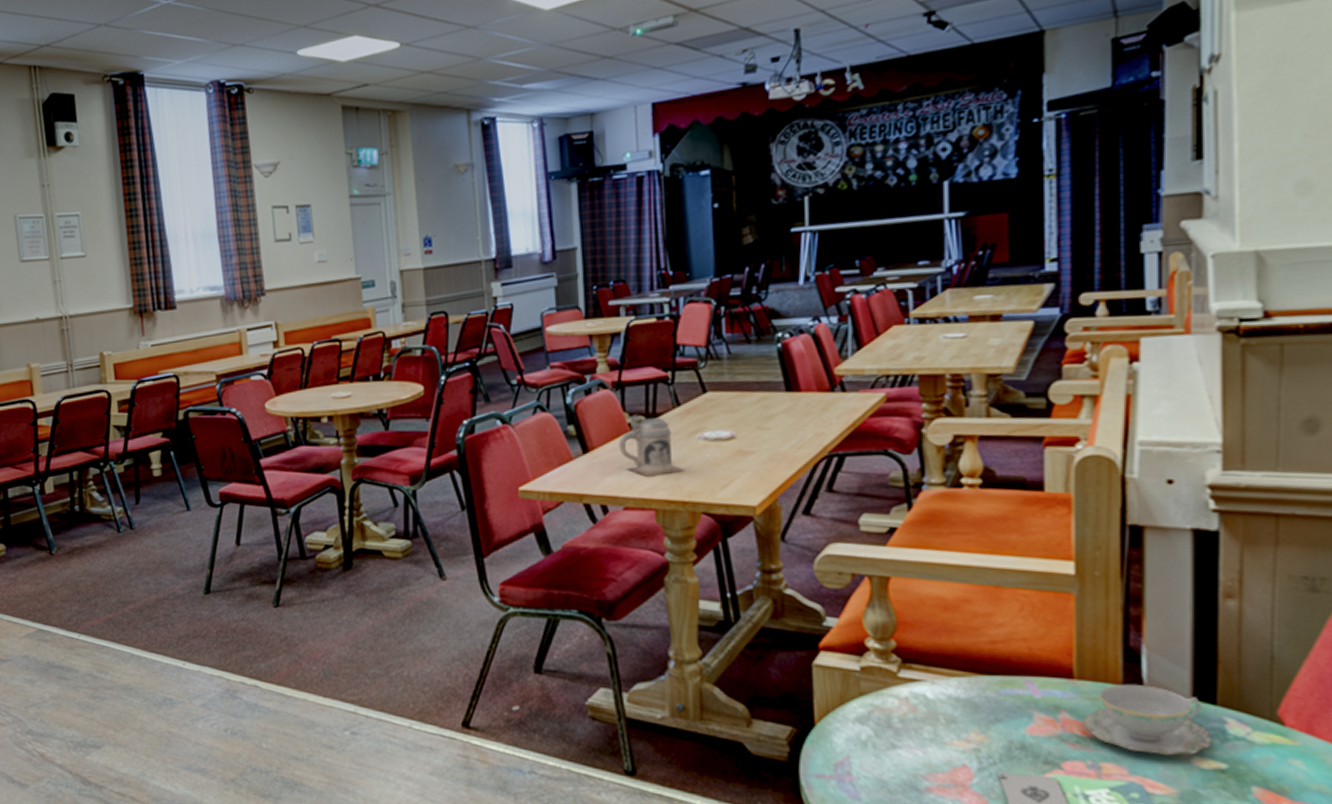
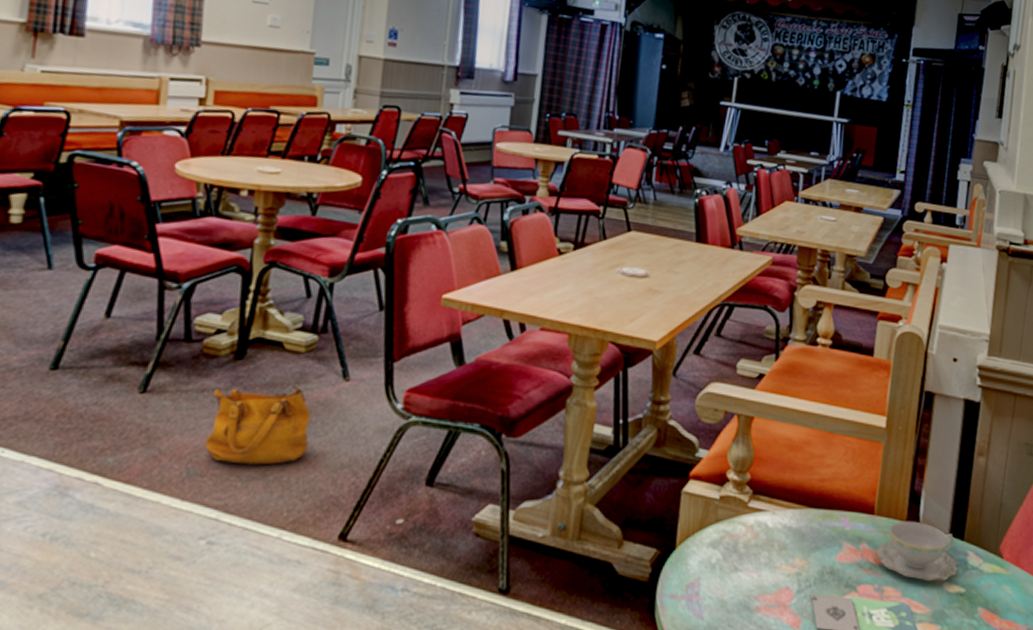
handbag: none [331,588,421,663] -> present [205,385,311,465]
beer mug: present [619,413,685,477] -> none [545,240,601,302]

